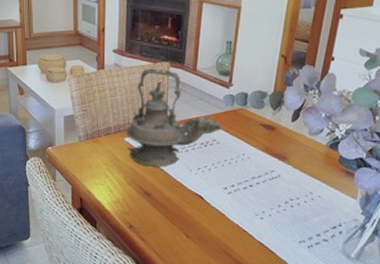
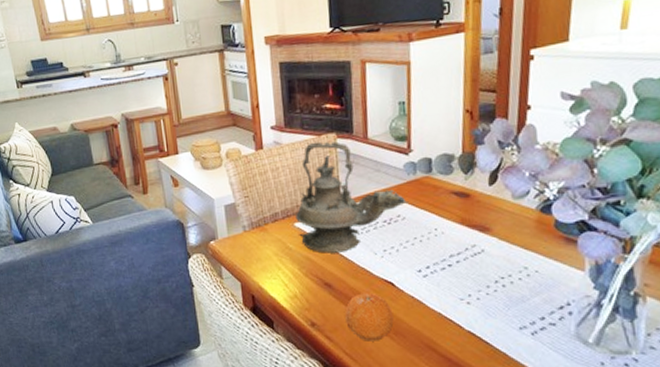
fruit: none [159,203,199,245] -> present [345,292,394,342]

